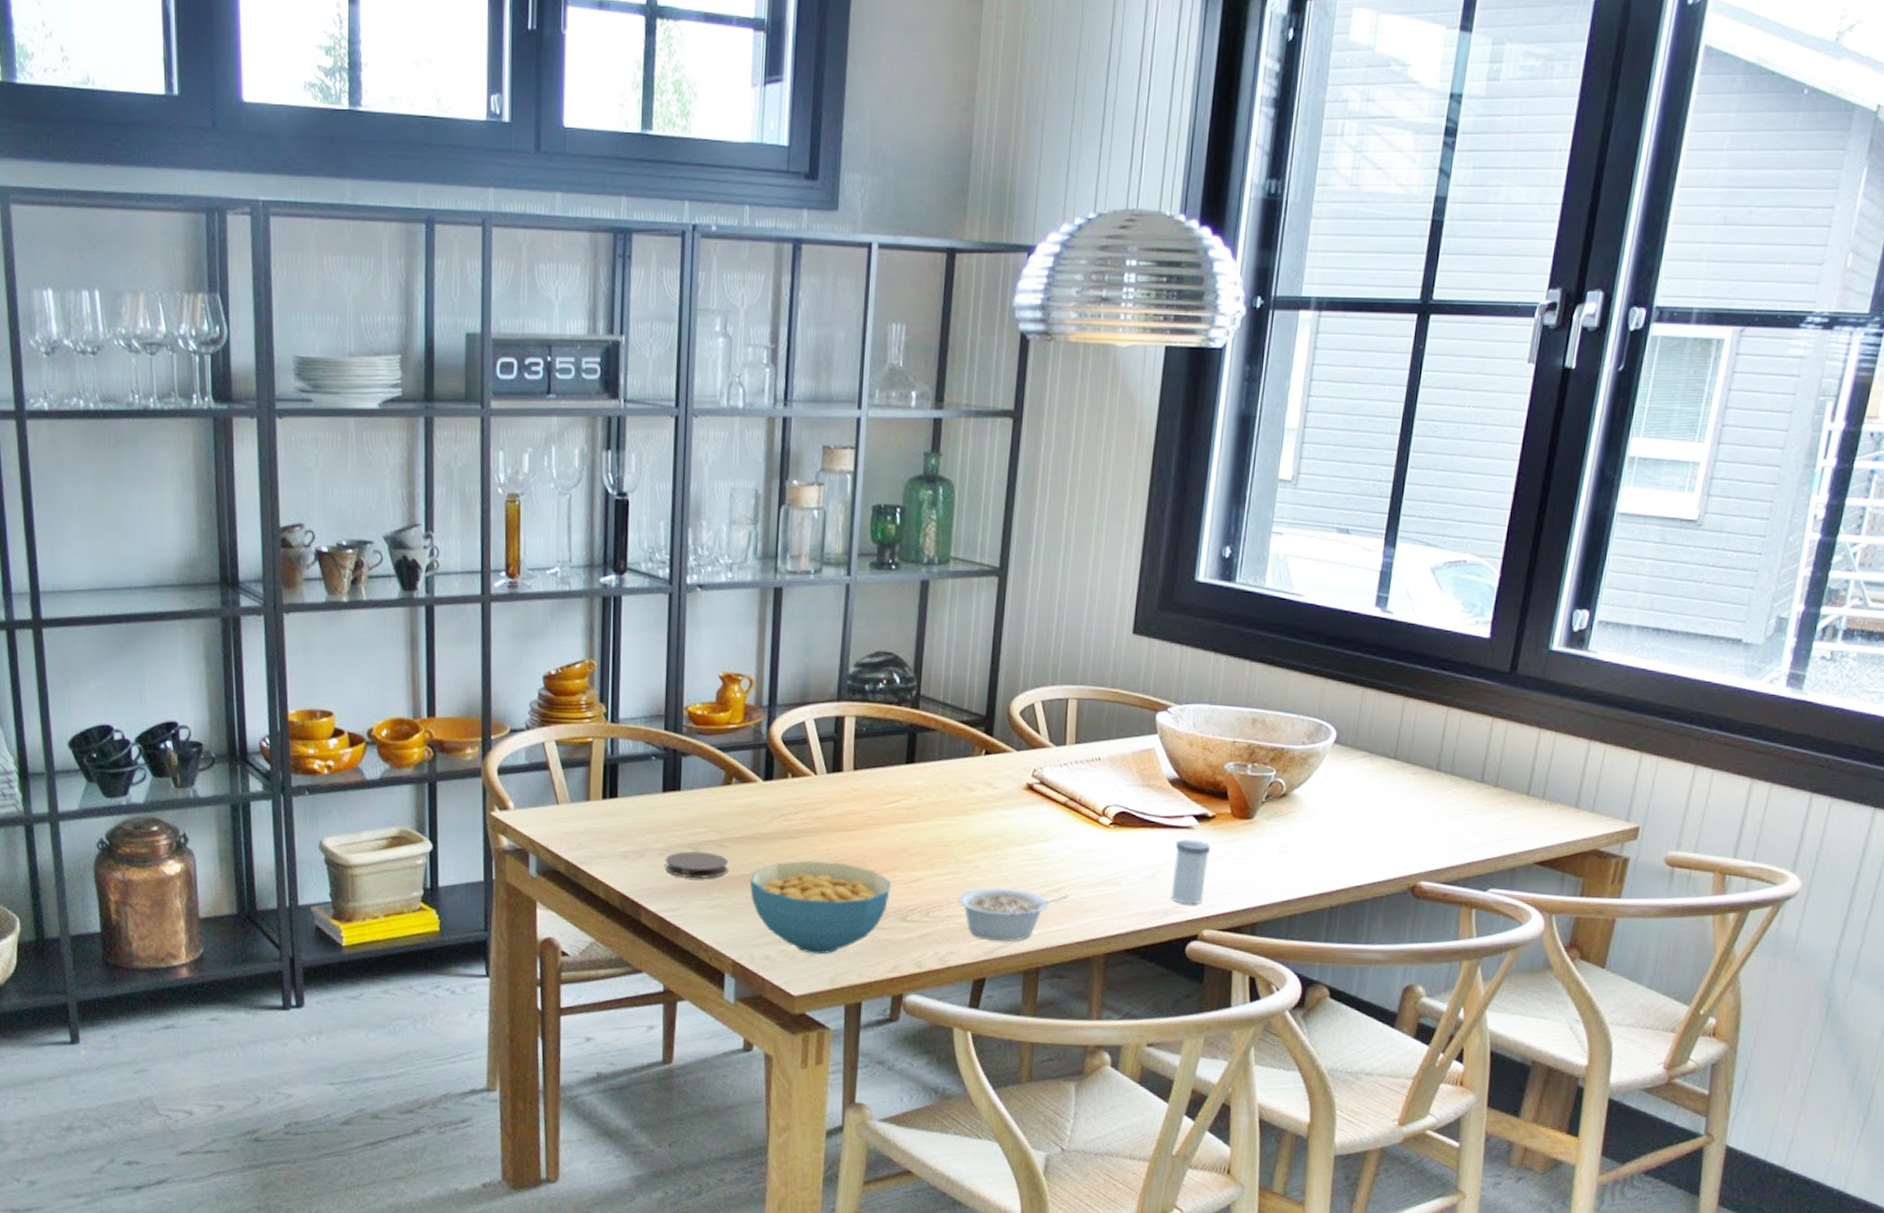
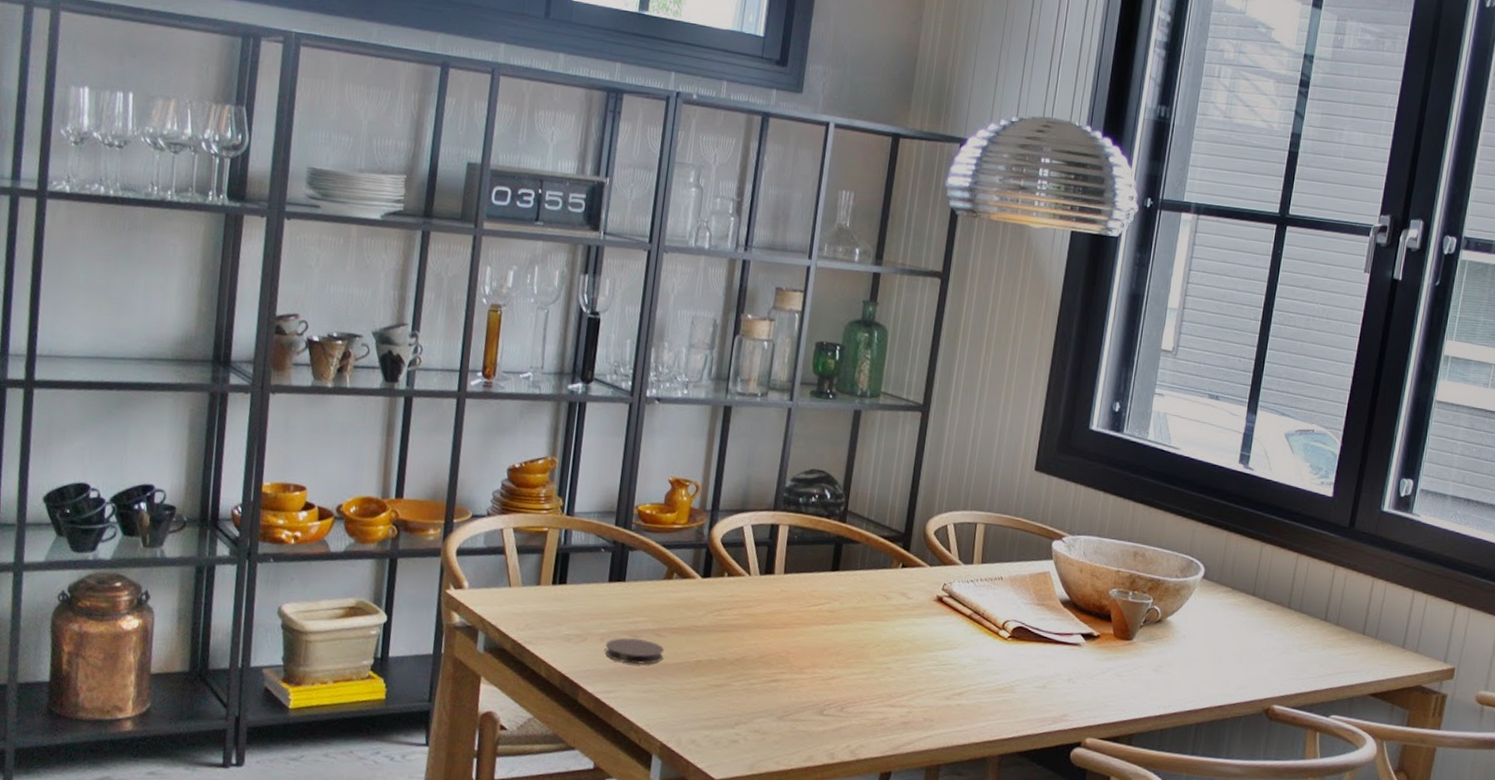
cereal bowl: present [749,860,892,955] -> none [681,653,812,742]
legume: present [957,887,1069,941] -> none [870,688,970,739]
salt shaker: present [1171,839,1211,905] -> none [1059,655,1096,715]

